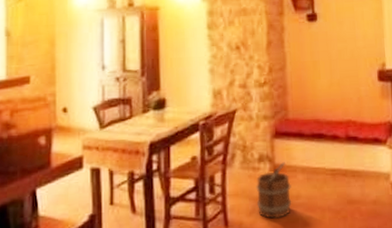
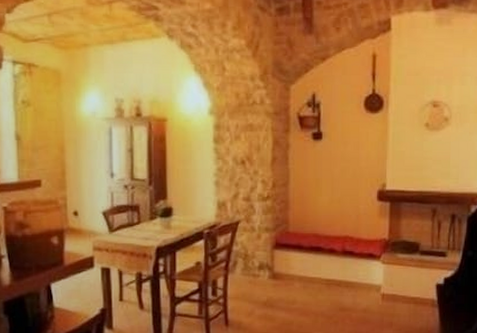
bucket: present [256,162,292,219] -> none [255,271,288,320]

